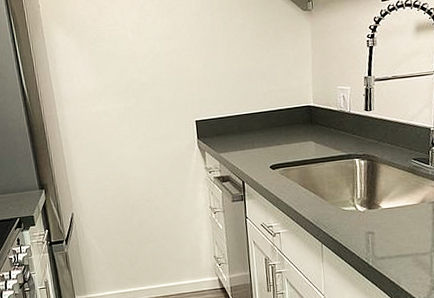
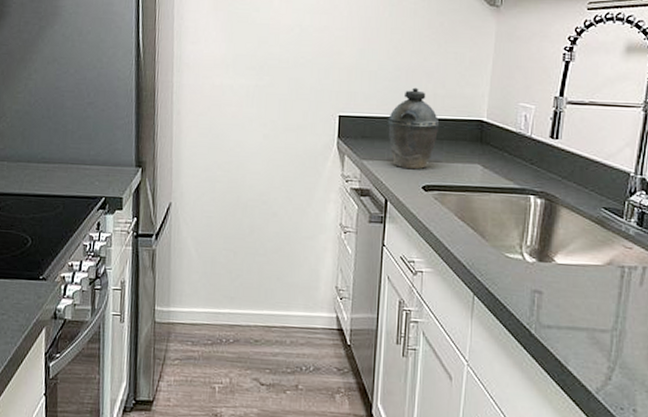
kettle: none [235,87,277,155] -> present [388,87,440,170]

